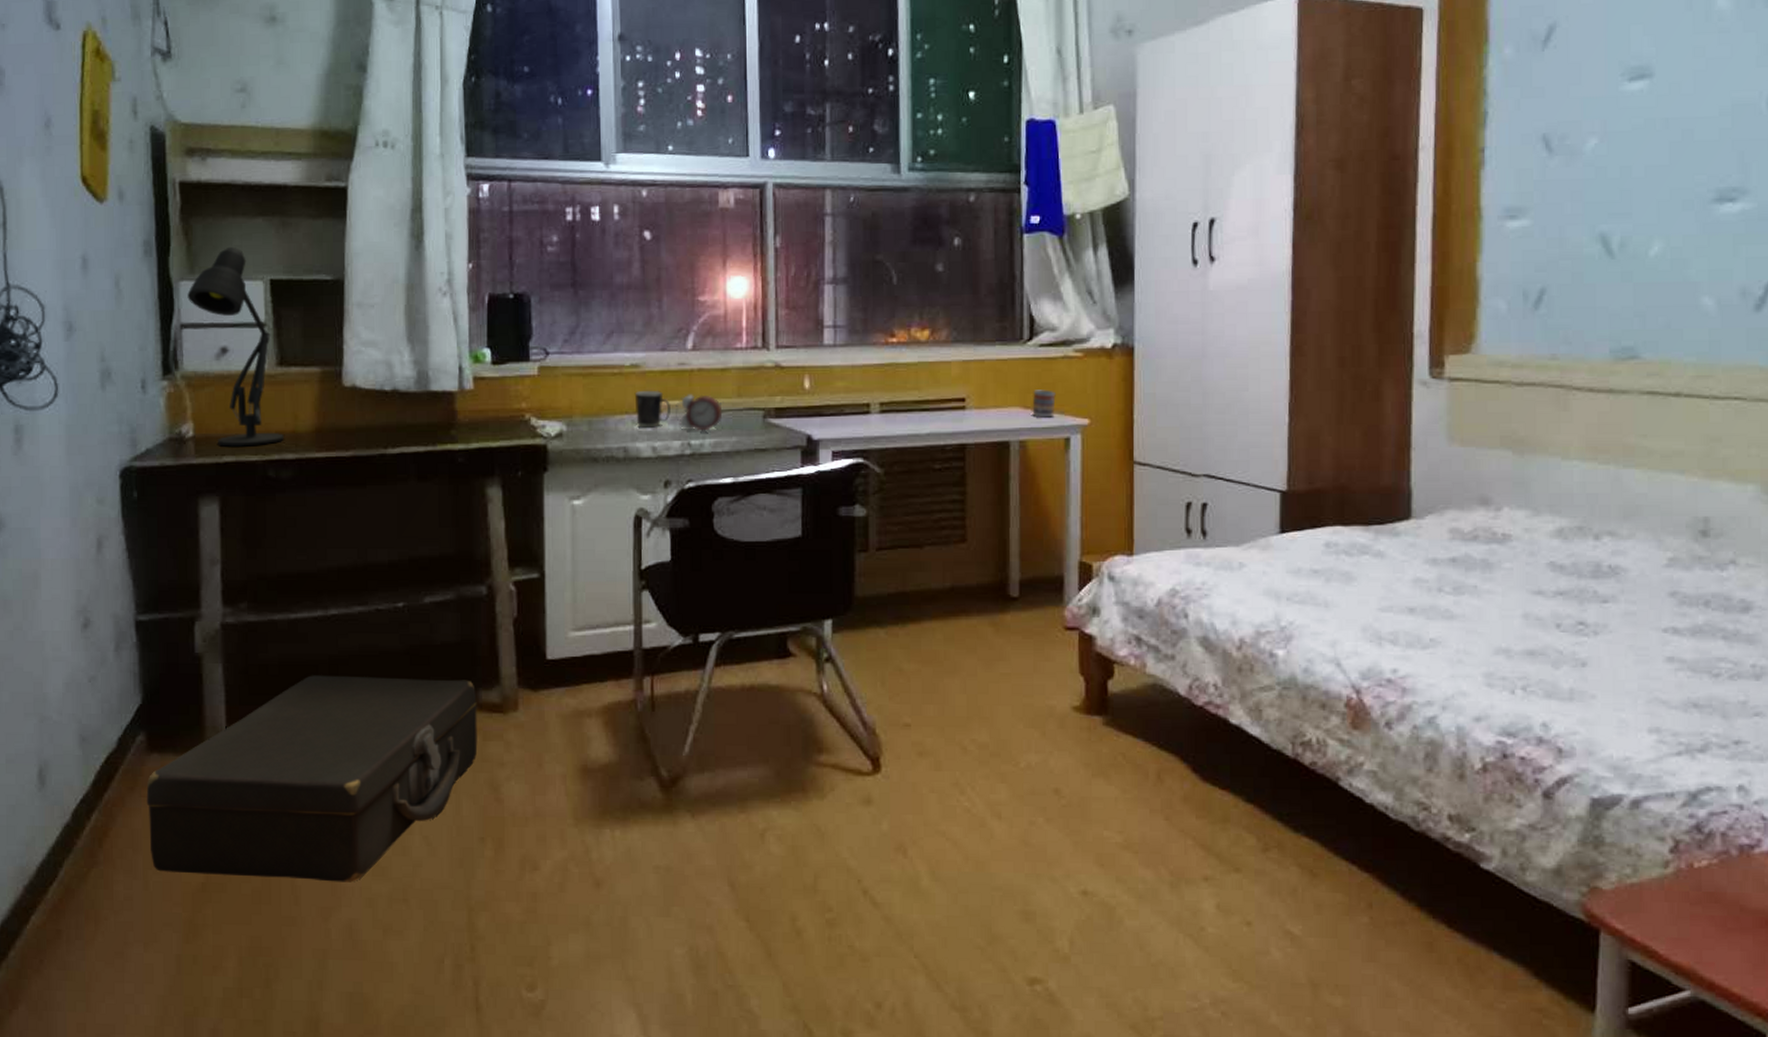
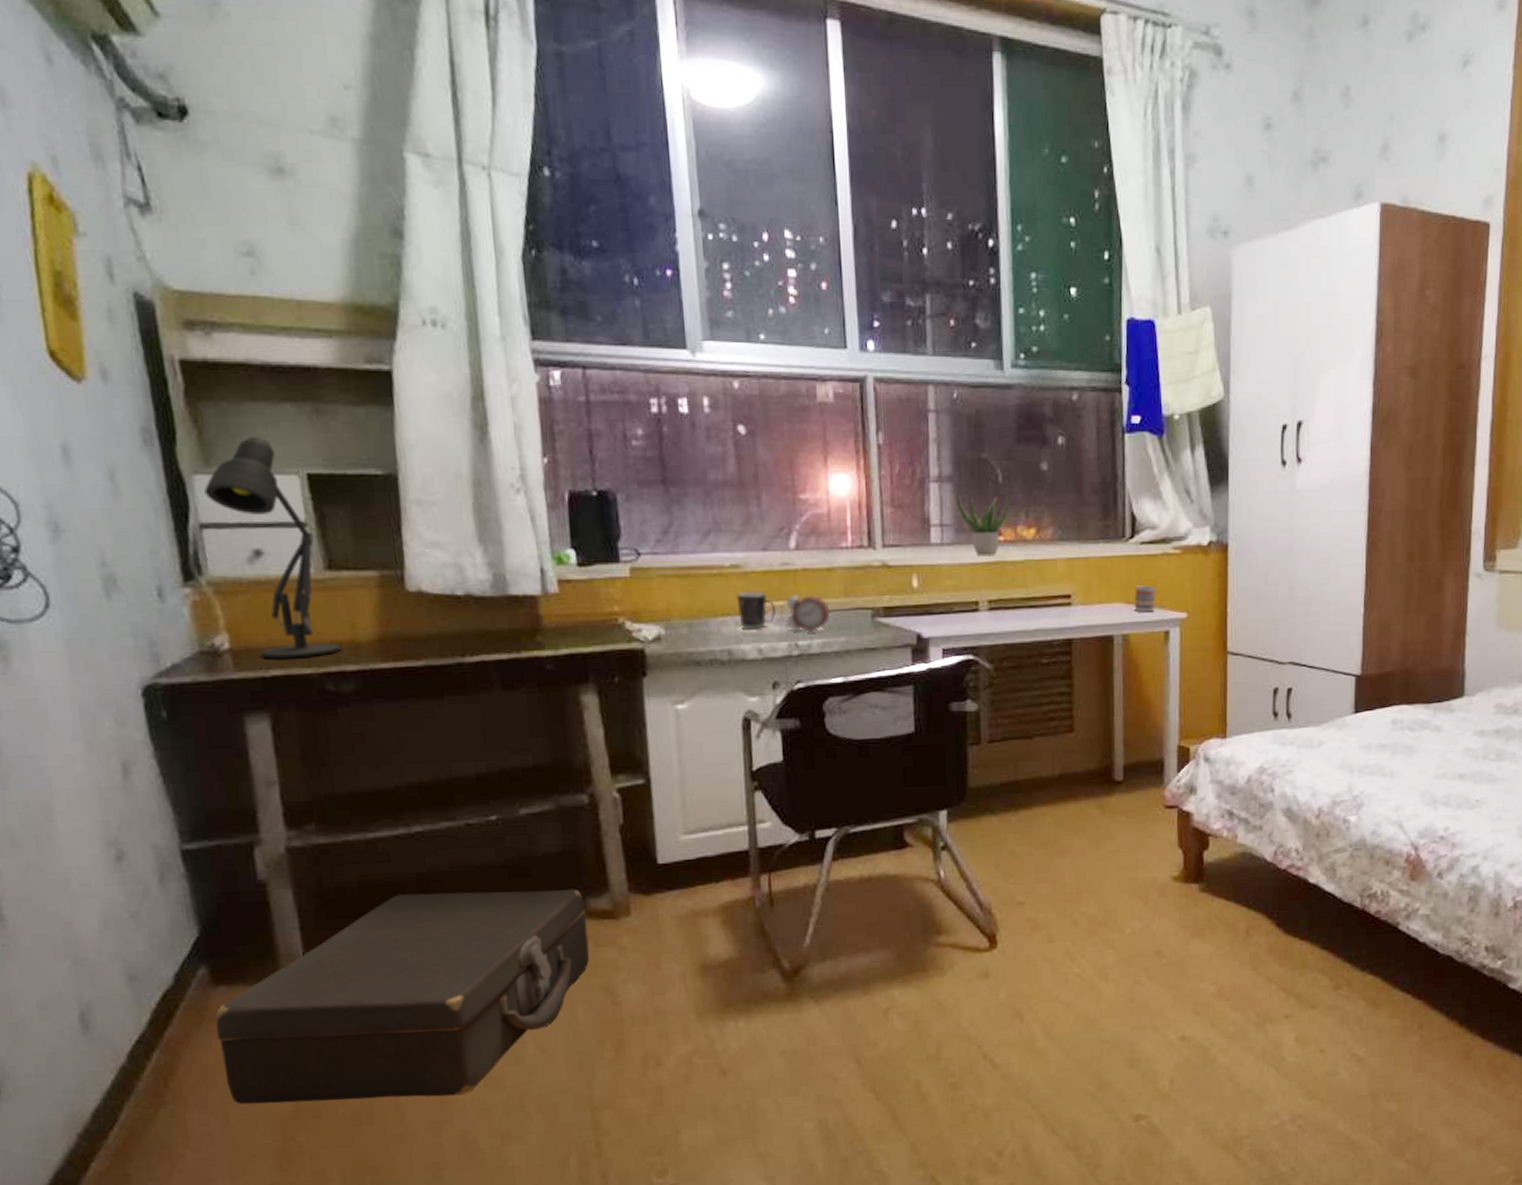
potted plant: none [850,287,903,358] -> present [956,485,1009,557]

